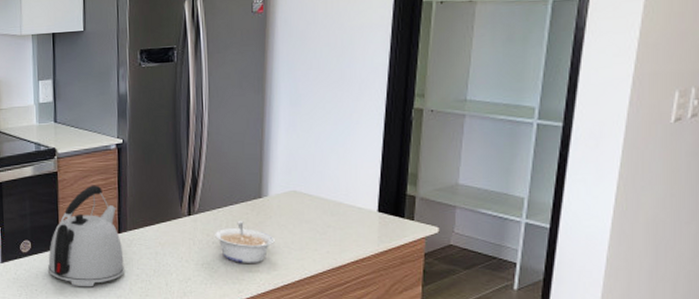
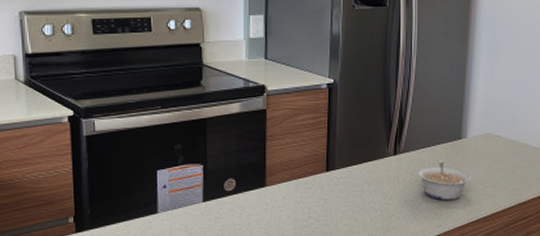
kettle: present [48,185,124,287] -> none [253,123,331,226]

